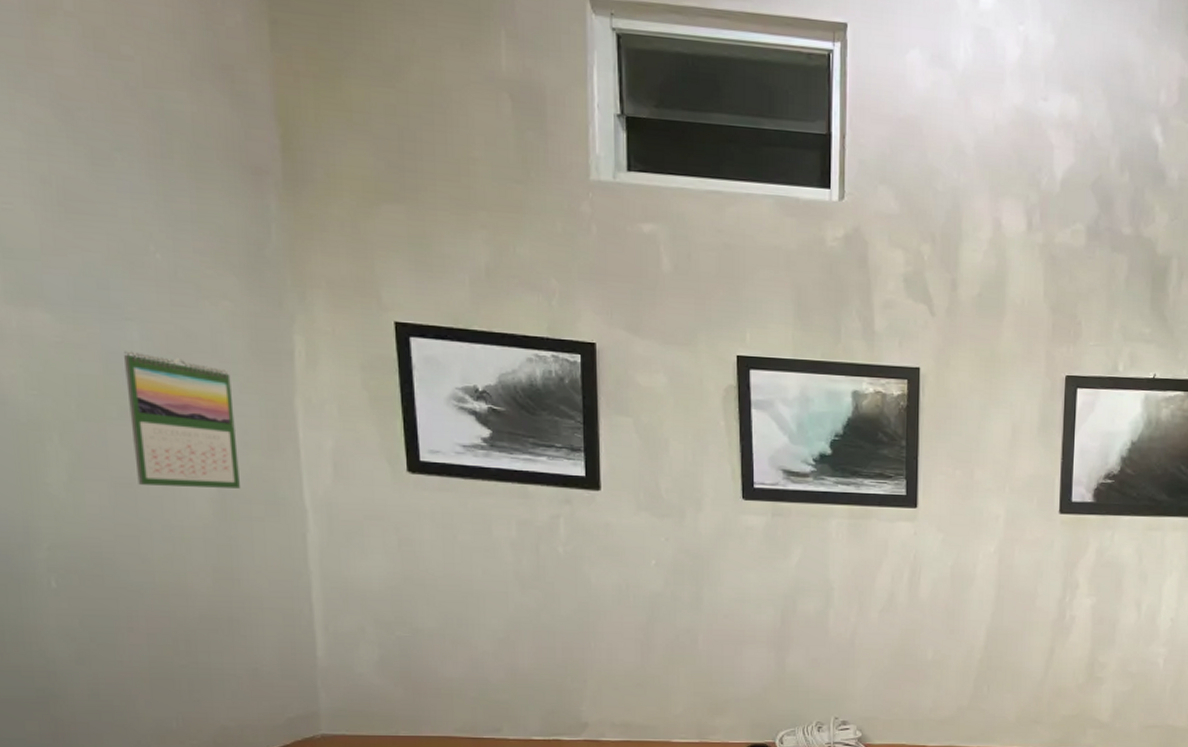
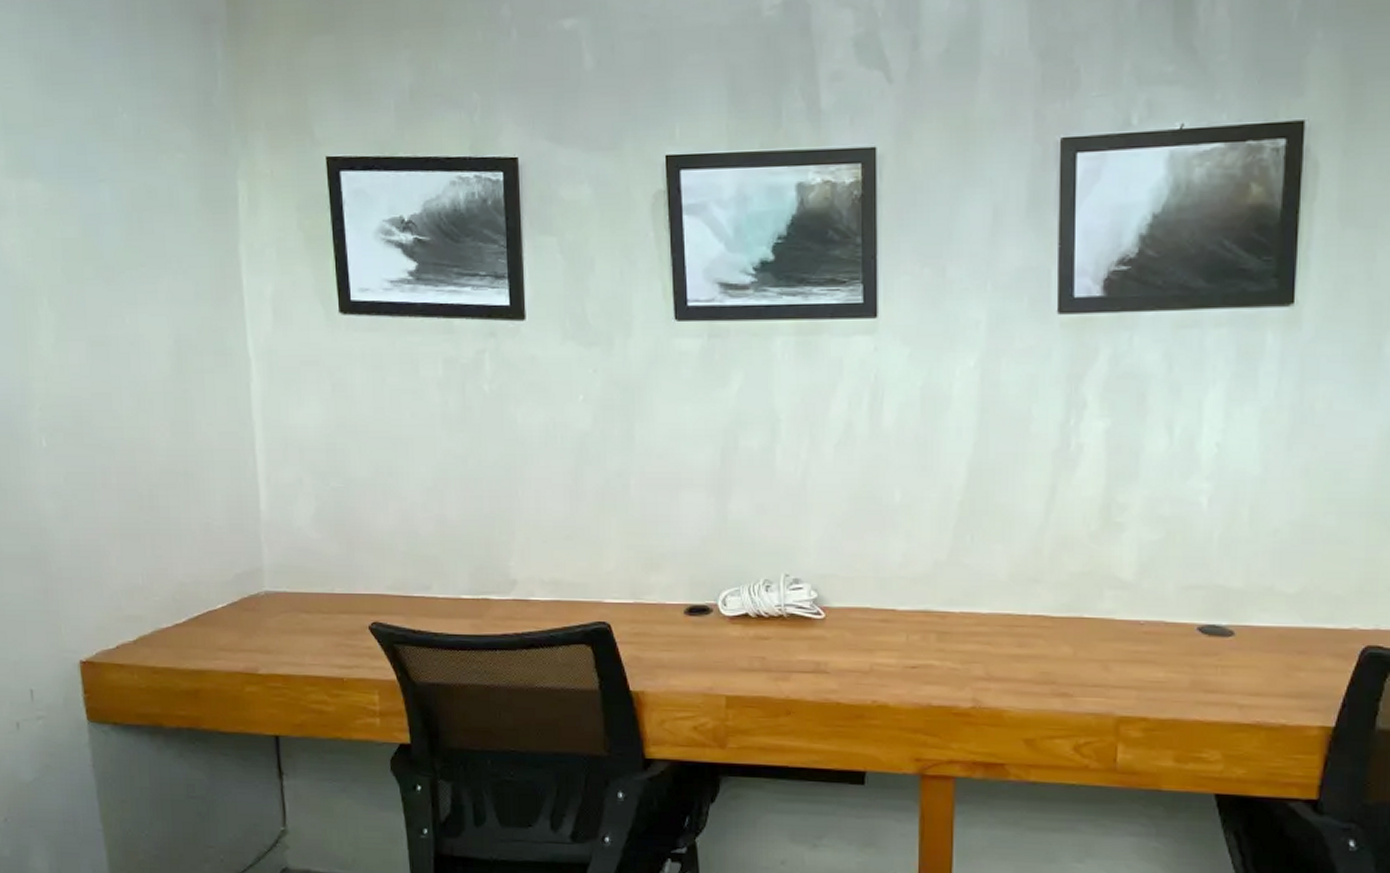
calendar: present [124,351,240,489] -> none [98,211,193,342]

